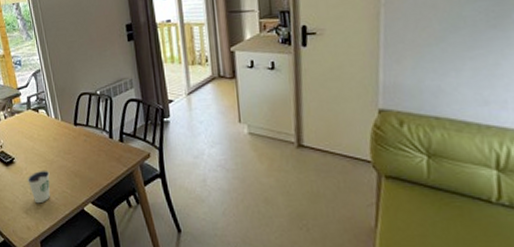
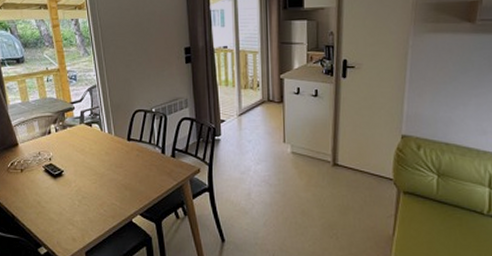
dixie cup: present [28,170,50,204] -> none [76,183,100,216]

